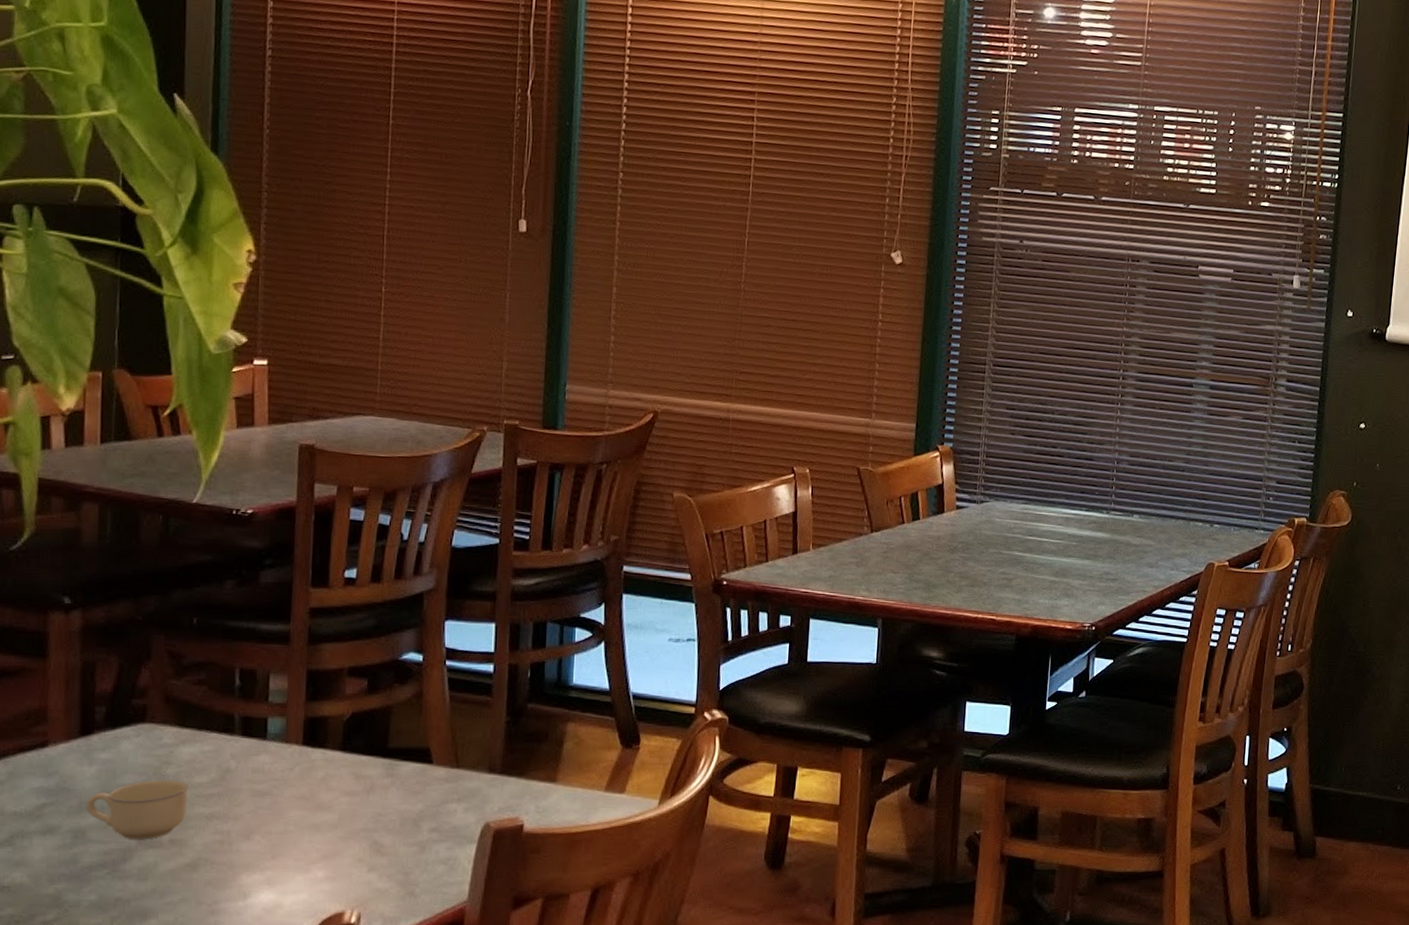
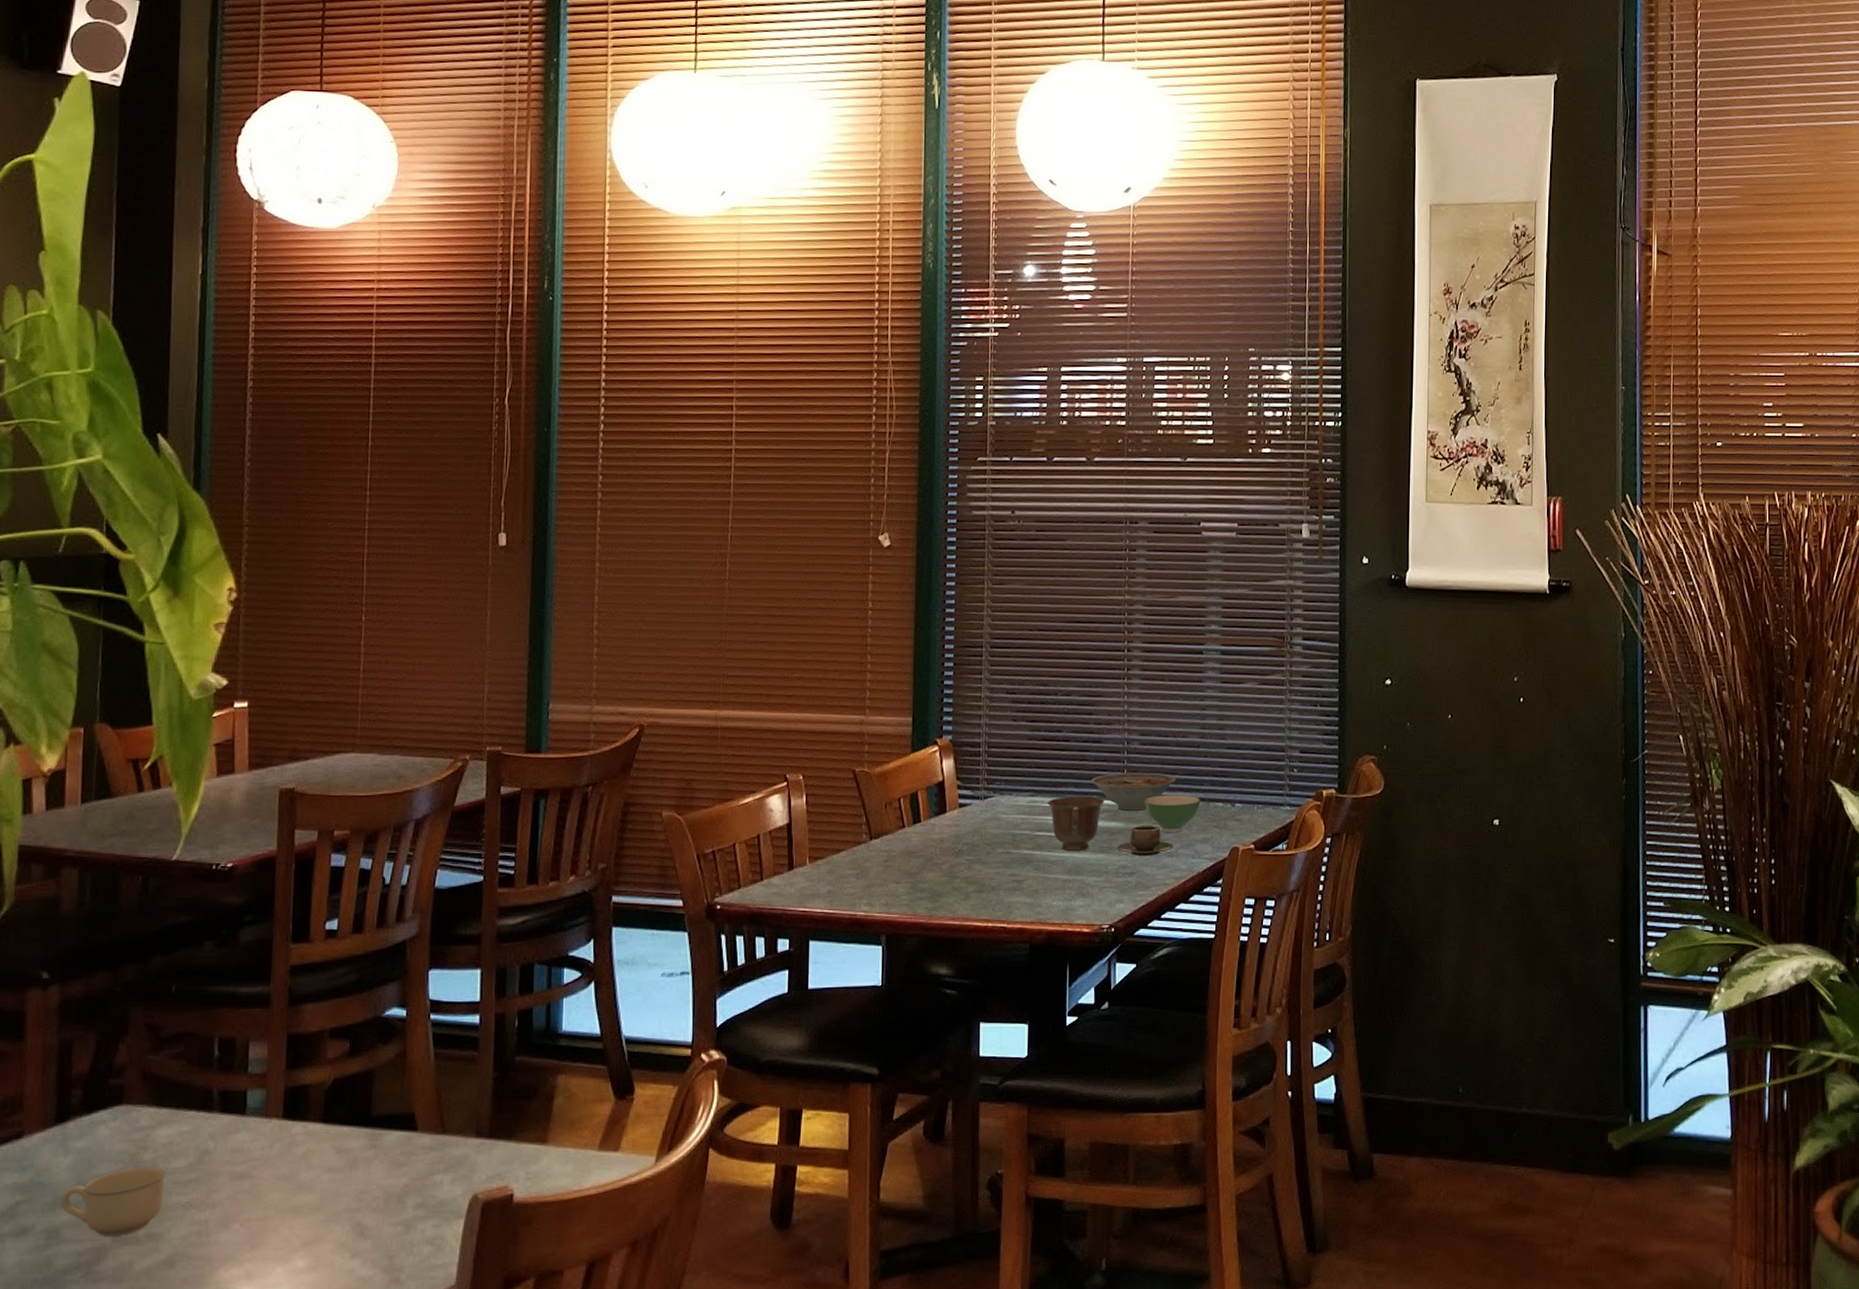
teacup: none [1039,506,1093,556] -> present [1047,795,1105,851]
soup bowl: none [1081,488,1161,525] -> present [1091,772,1176,812]
teacup: none [1101,537,1154,565] -> present [1117,825,1173,855]
bowl: none [1129,511,1183,547] -> present [1143,795,1201,833]

